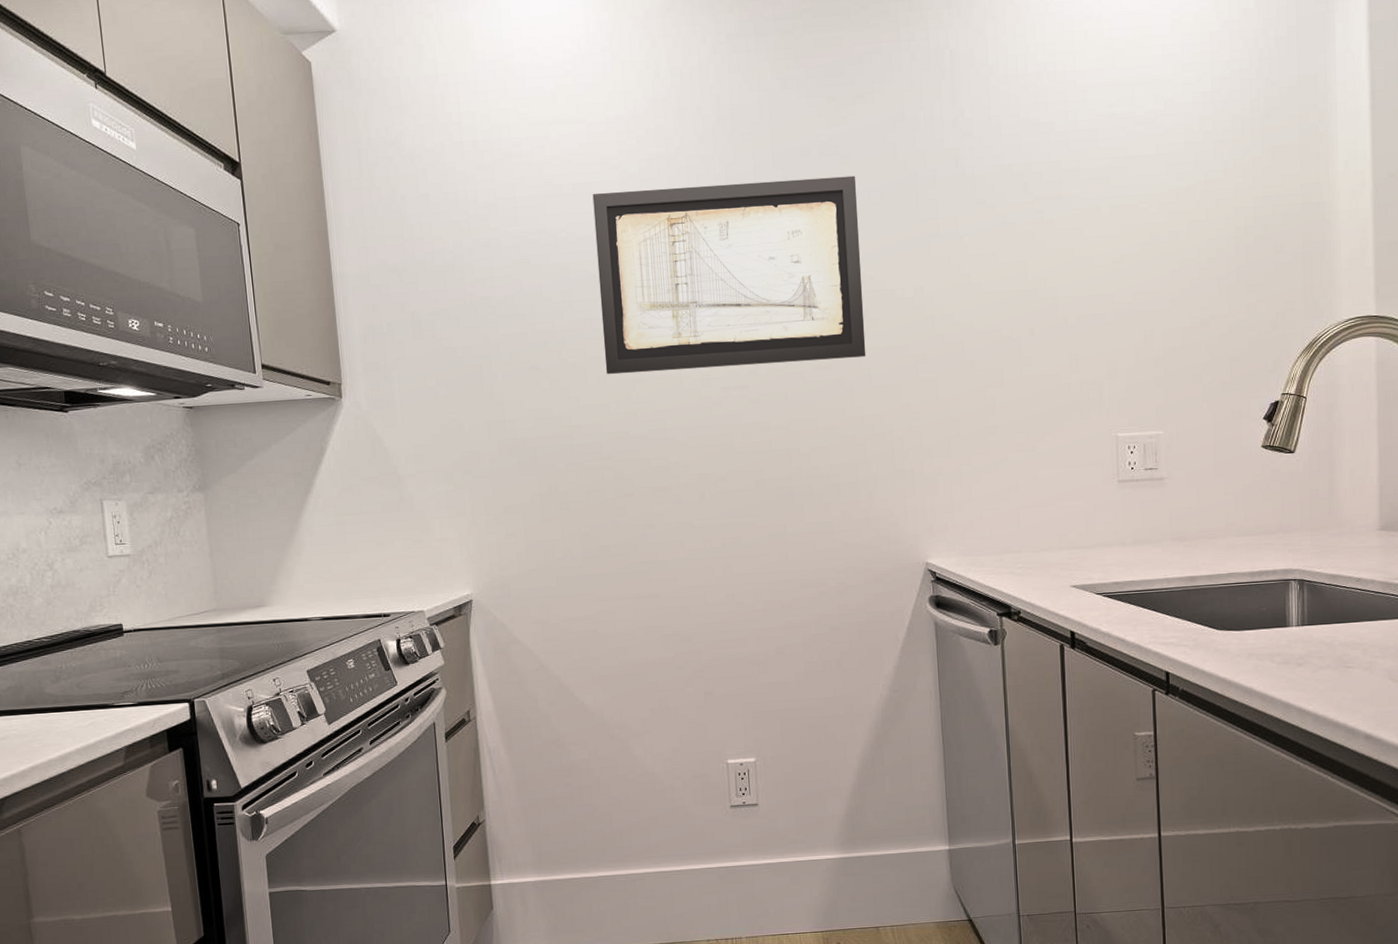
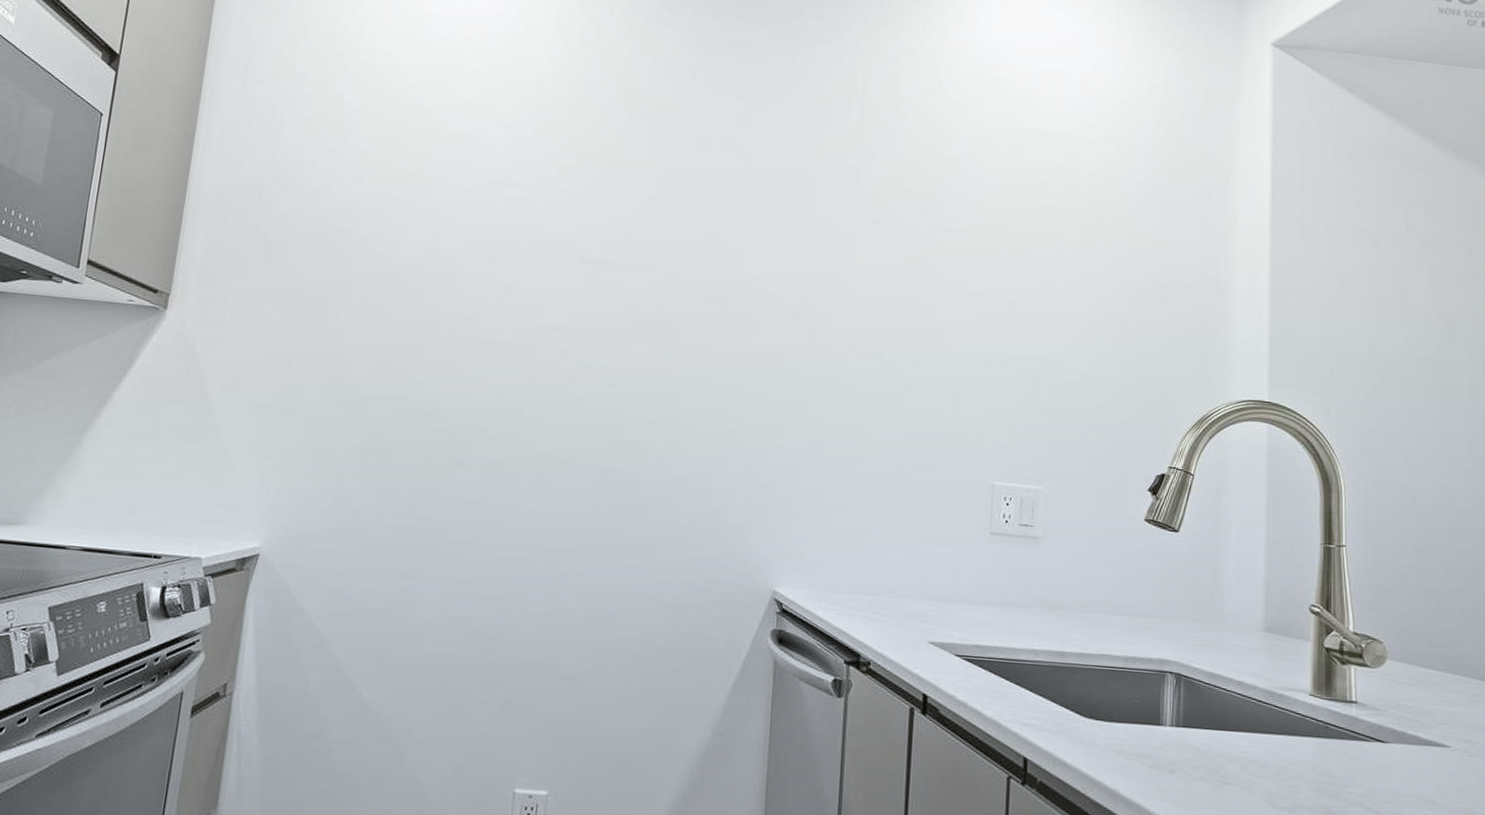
wall art: present [592,175,866,375] -> none [459,147,754,358]

